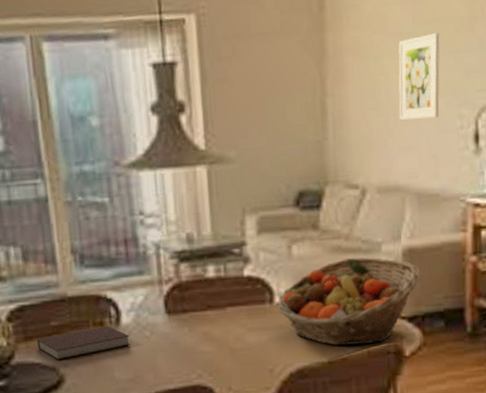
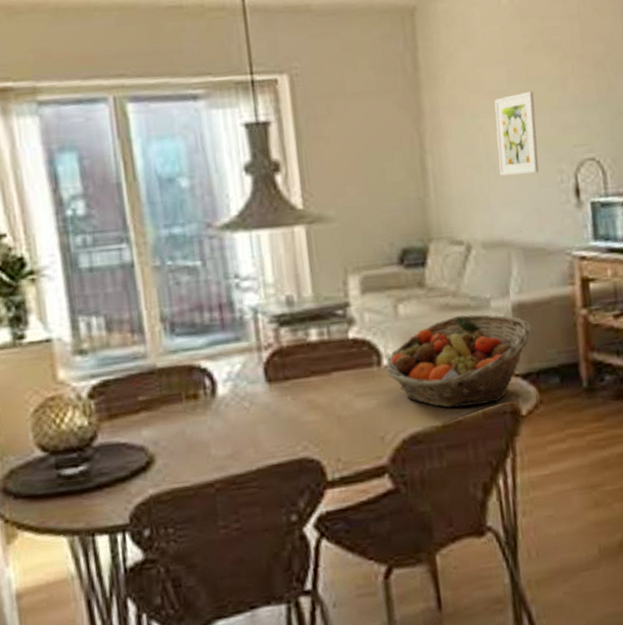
notebook: present [37,325,130,360] -> none [123,397,228,439]

